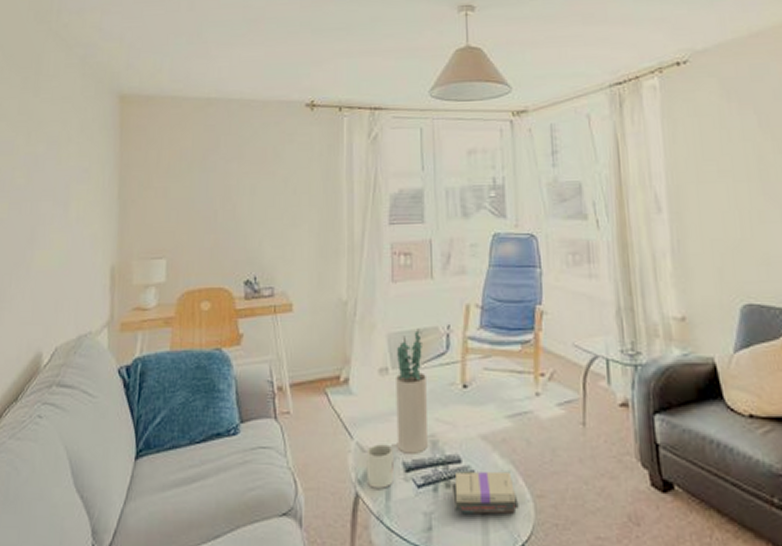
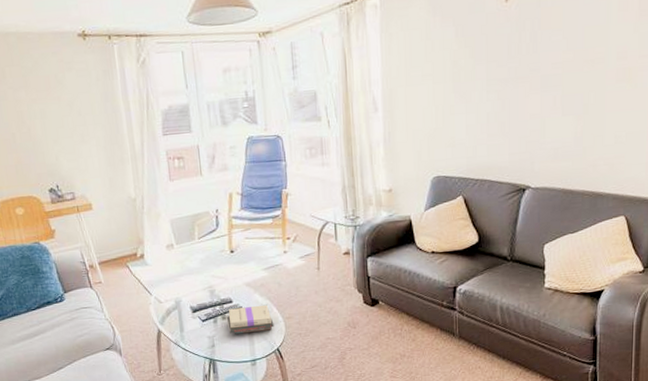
mug: present [366,444,395,489] -> none [163,296,185,326]
vase: present [396,328,427,456] -> none [179,214,207,302]

